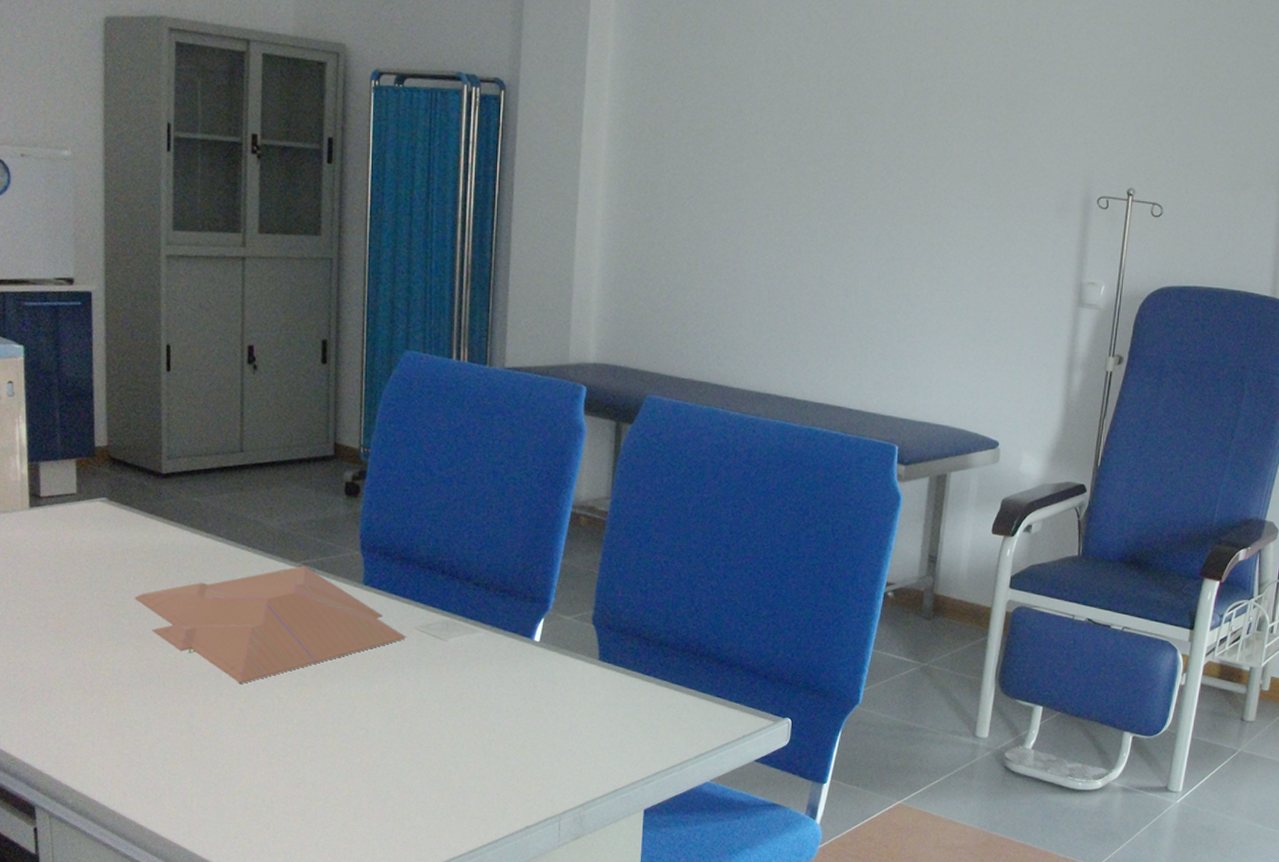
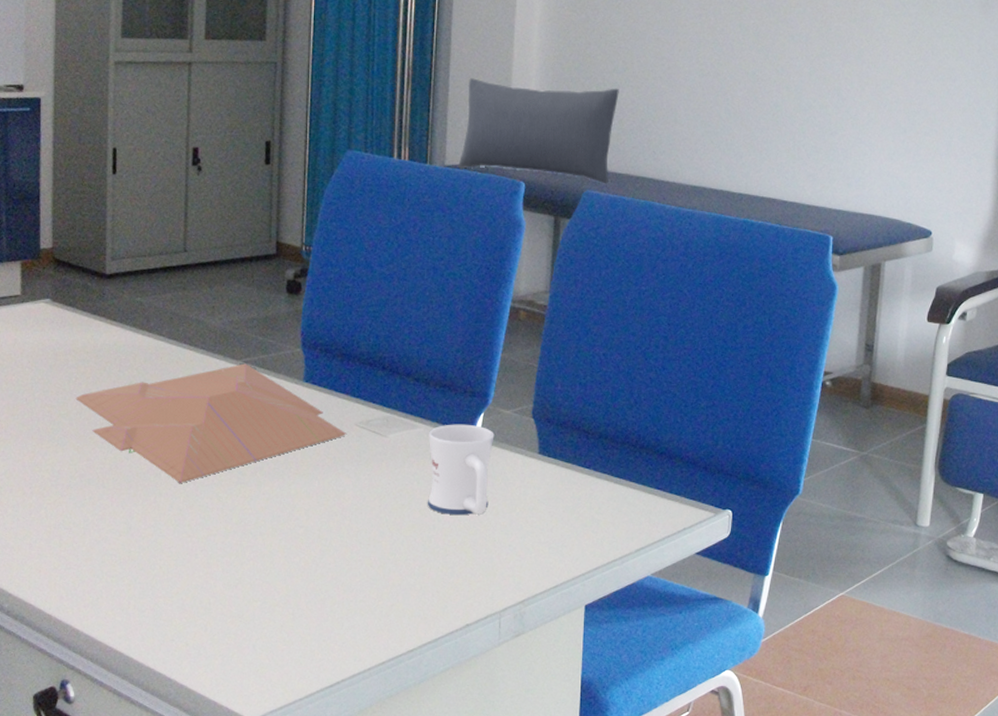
mug: none [487,629,555,719] -> present [427,424,495,515]
pillow: none [518,278,683,389] -> present [458,78,619,184]

